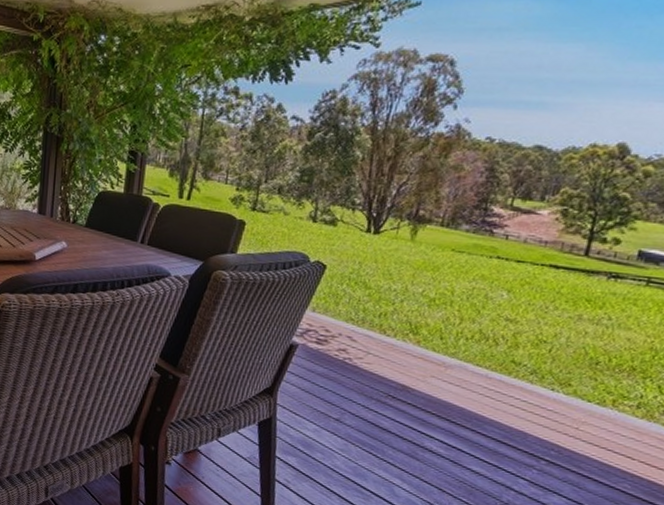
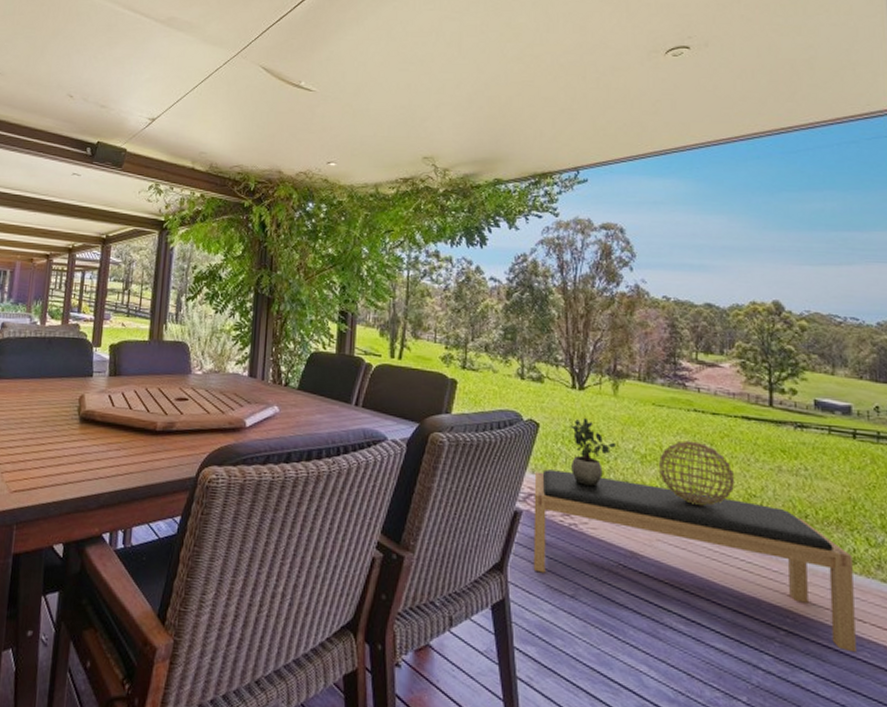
bench: none [302,308,638,484] -> present [533,469,856,653]
potted plant: none [353,261,406,326] -> present [570,418,617,487]
lantern: none [446,287,528,349] -> present [658,441,735,506]

